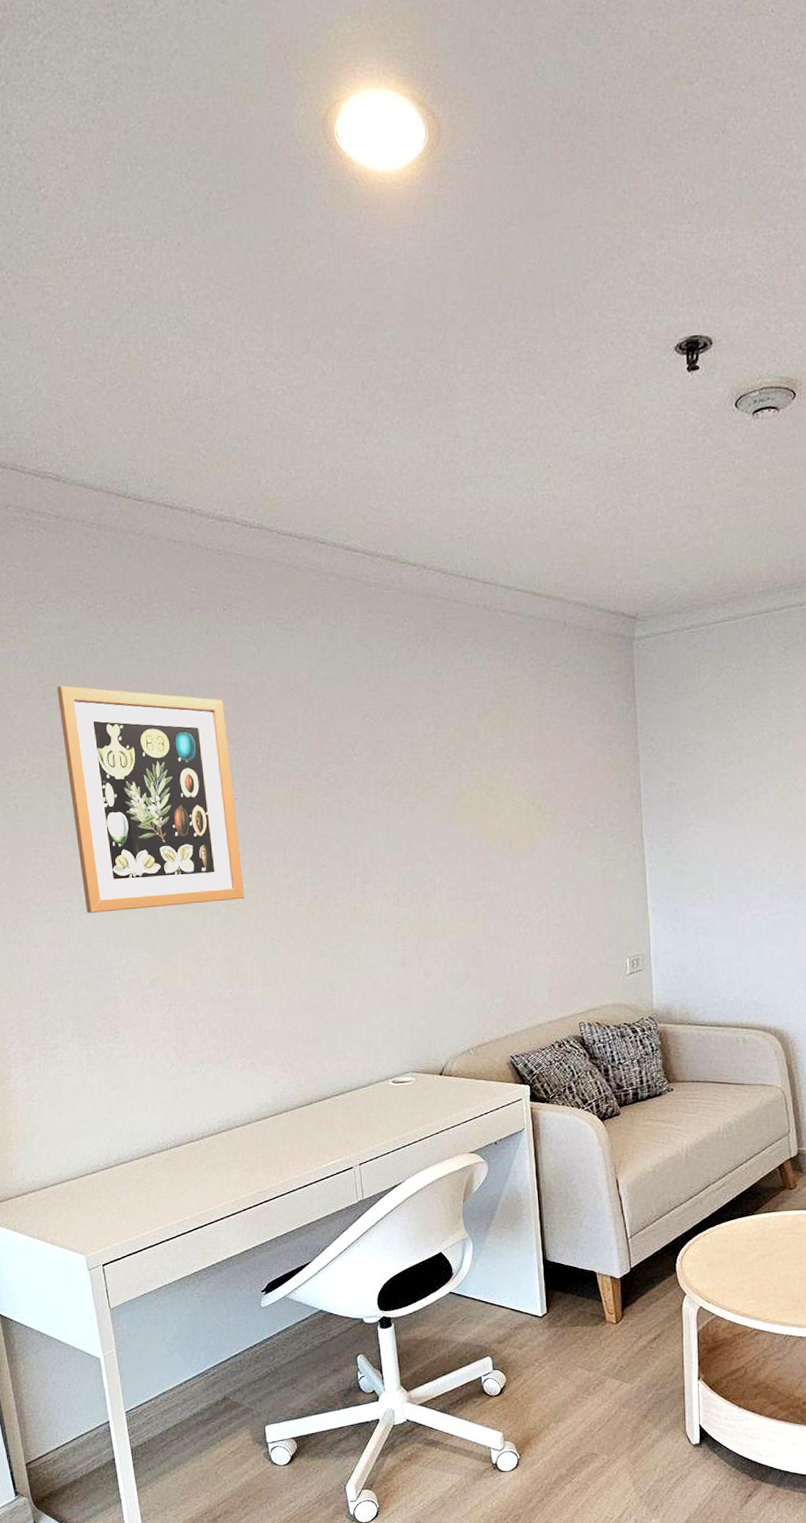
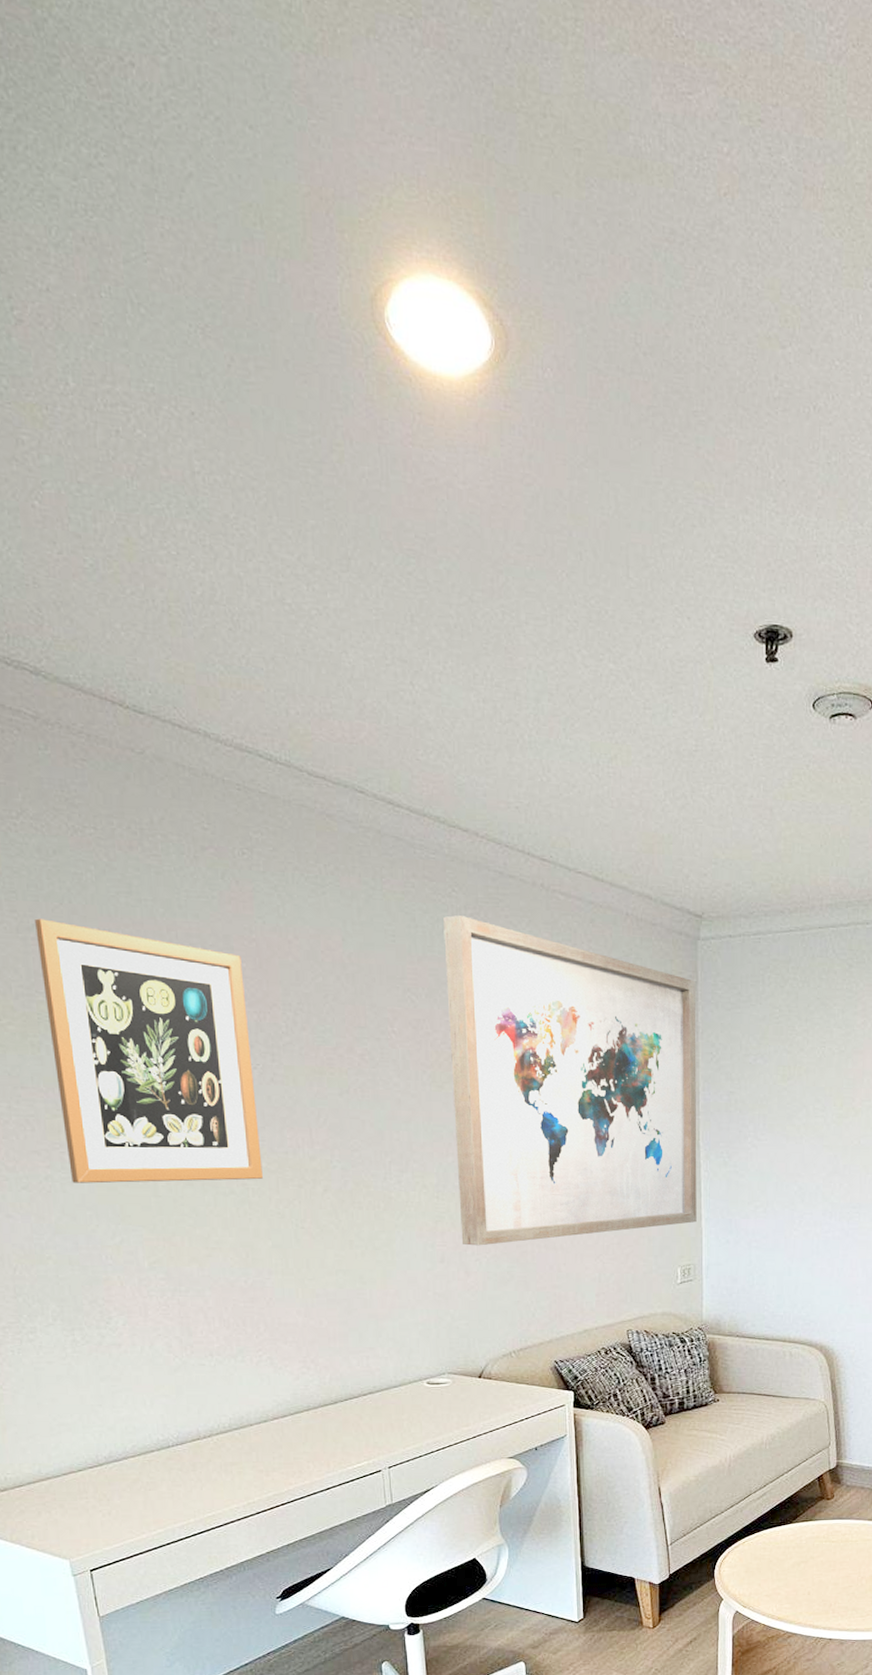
wall art: none [397,642,643,949] -> present [443,915,697,1246]

